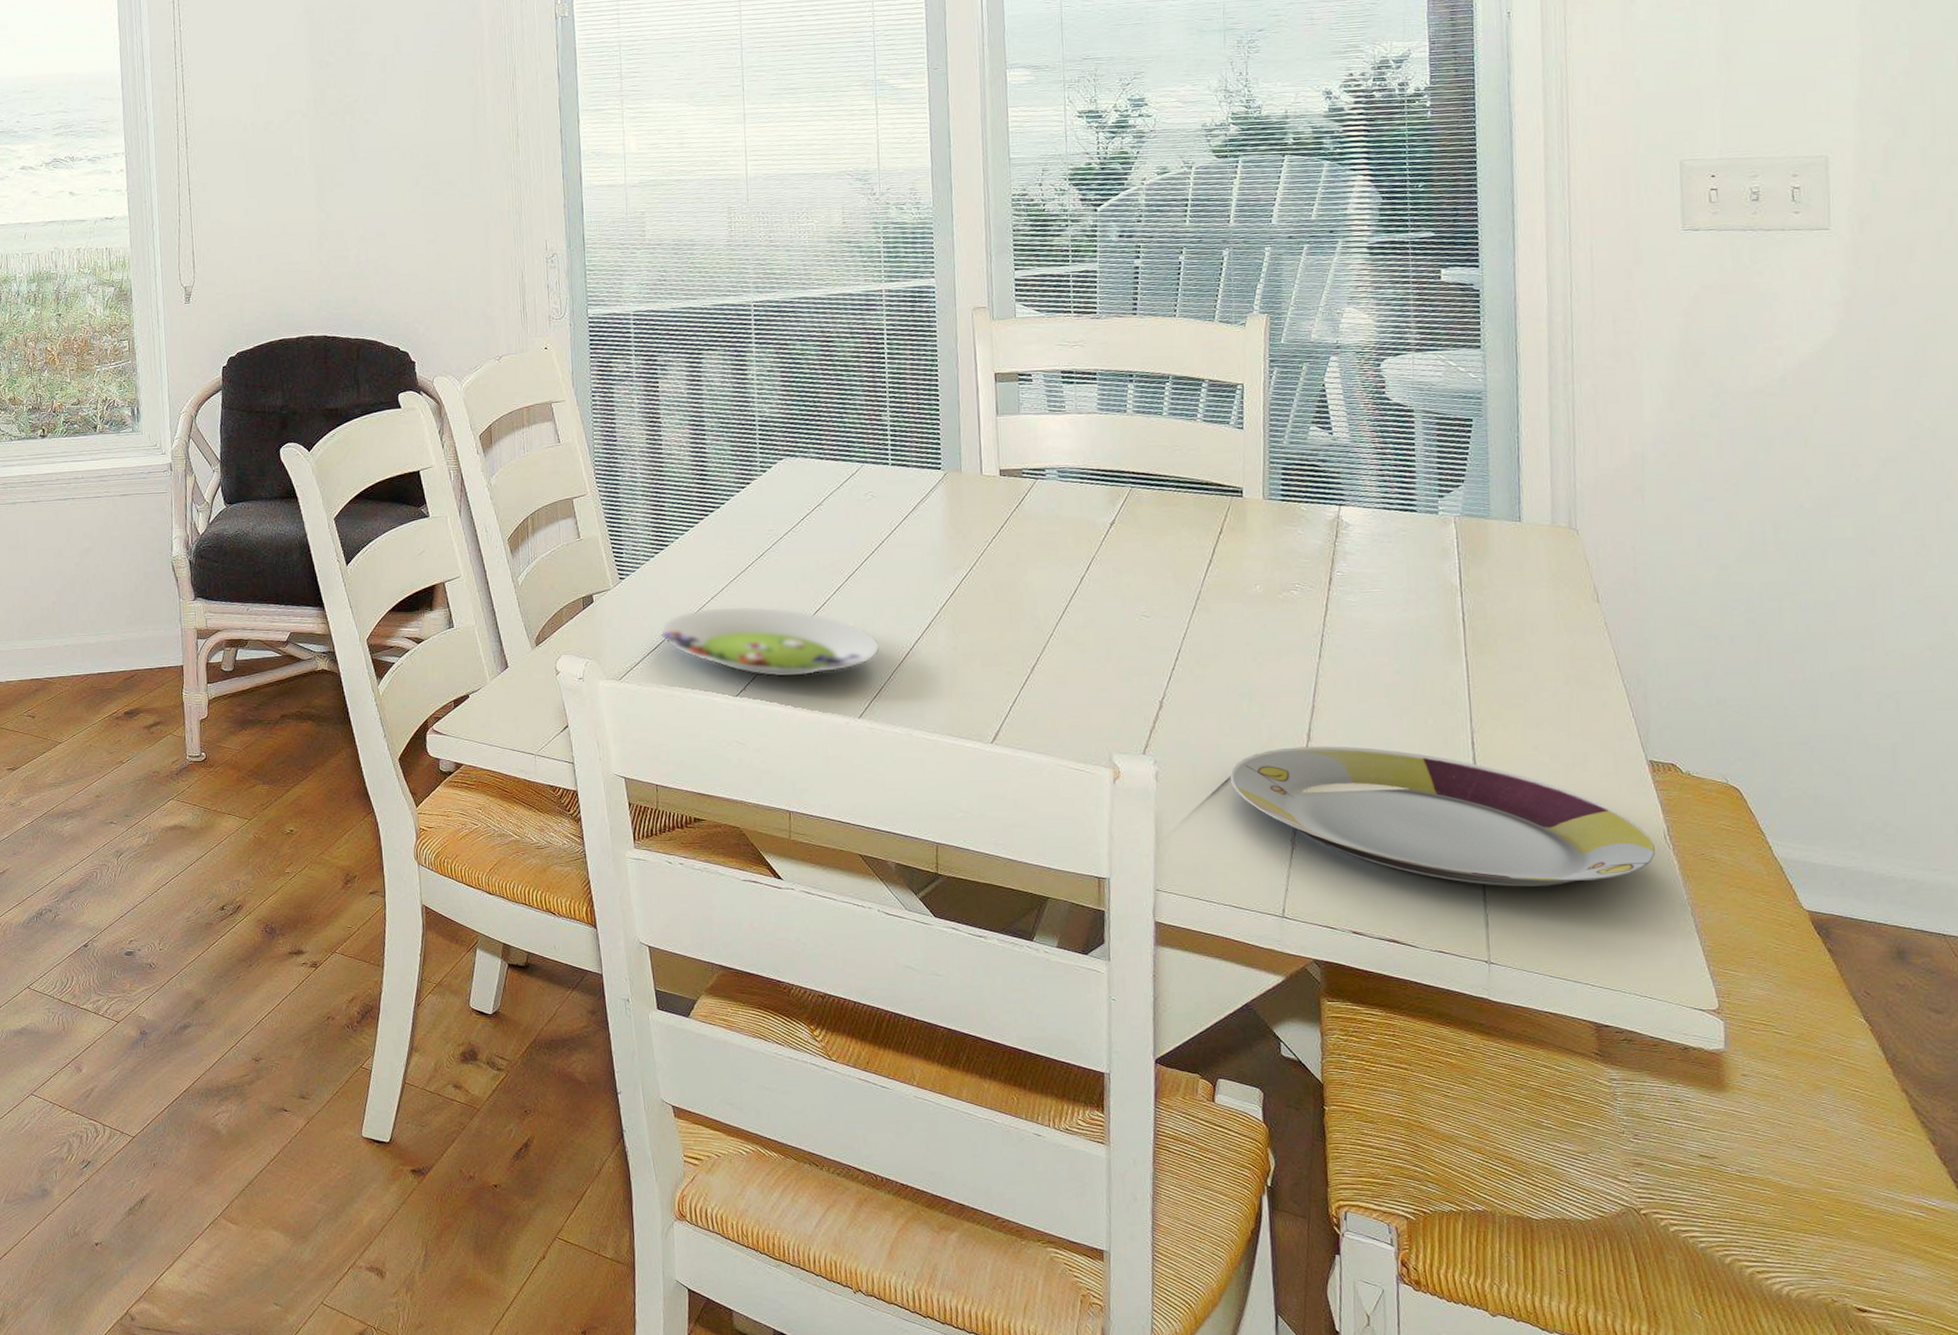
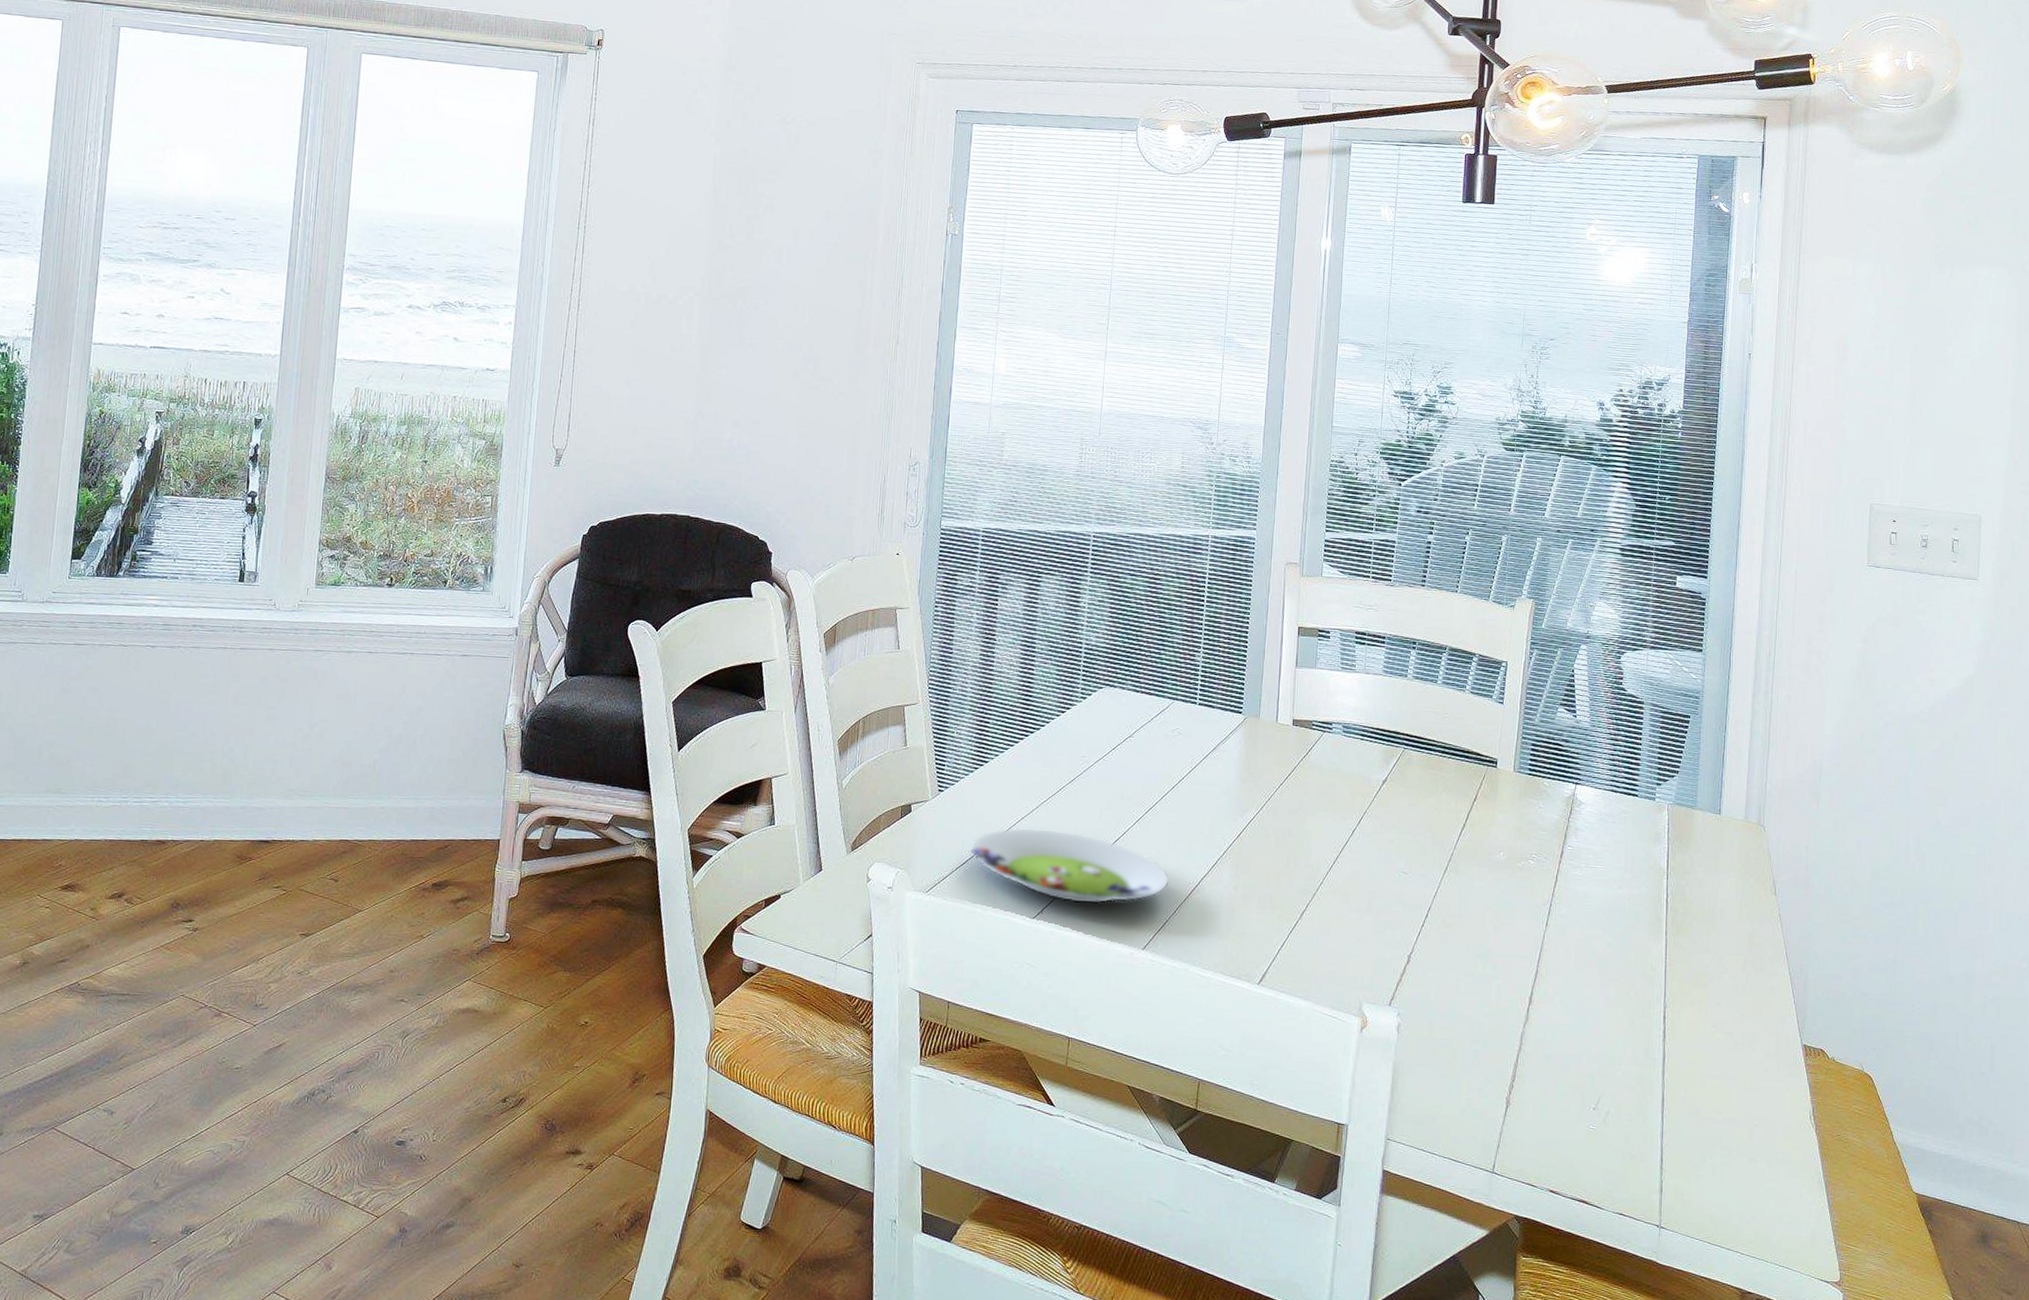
plate: present [1229,746,1655,887] -> none [1460,1009,1801,1157]

